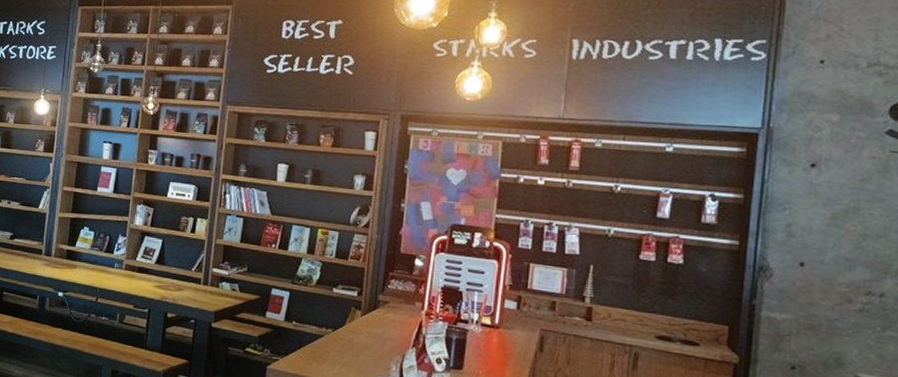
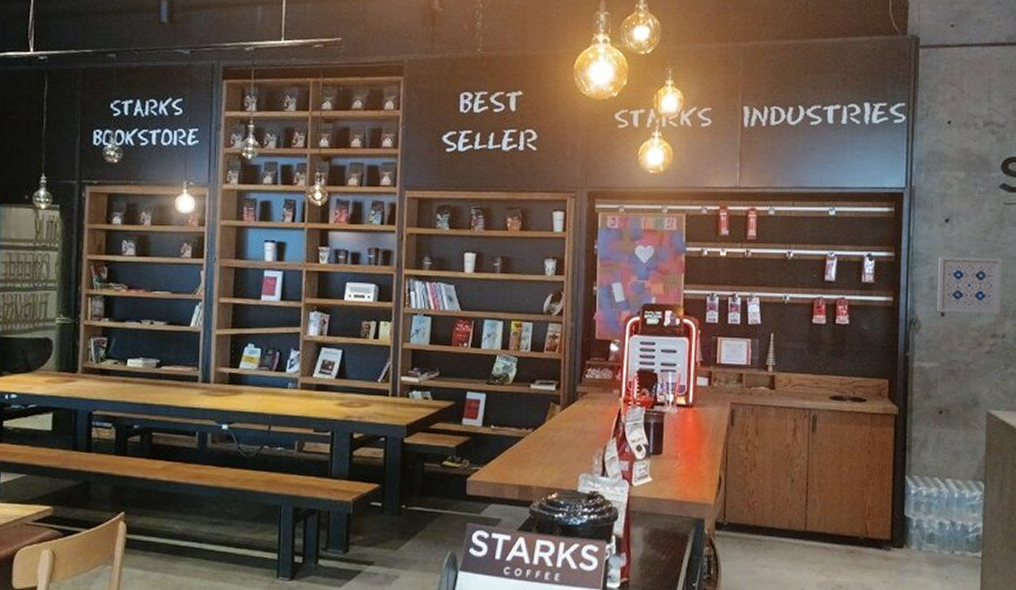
wall art: none [795,202,884,271] -> present [937,256,1002,314]

